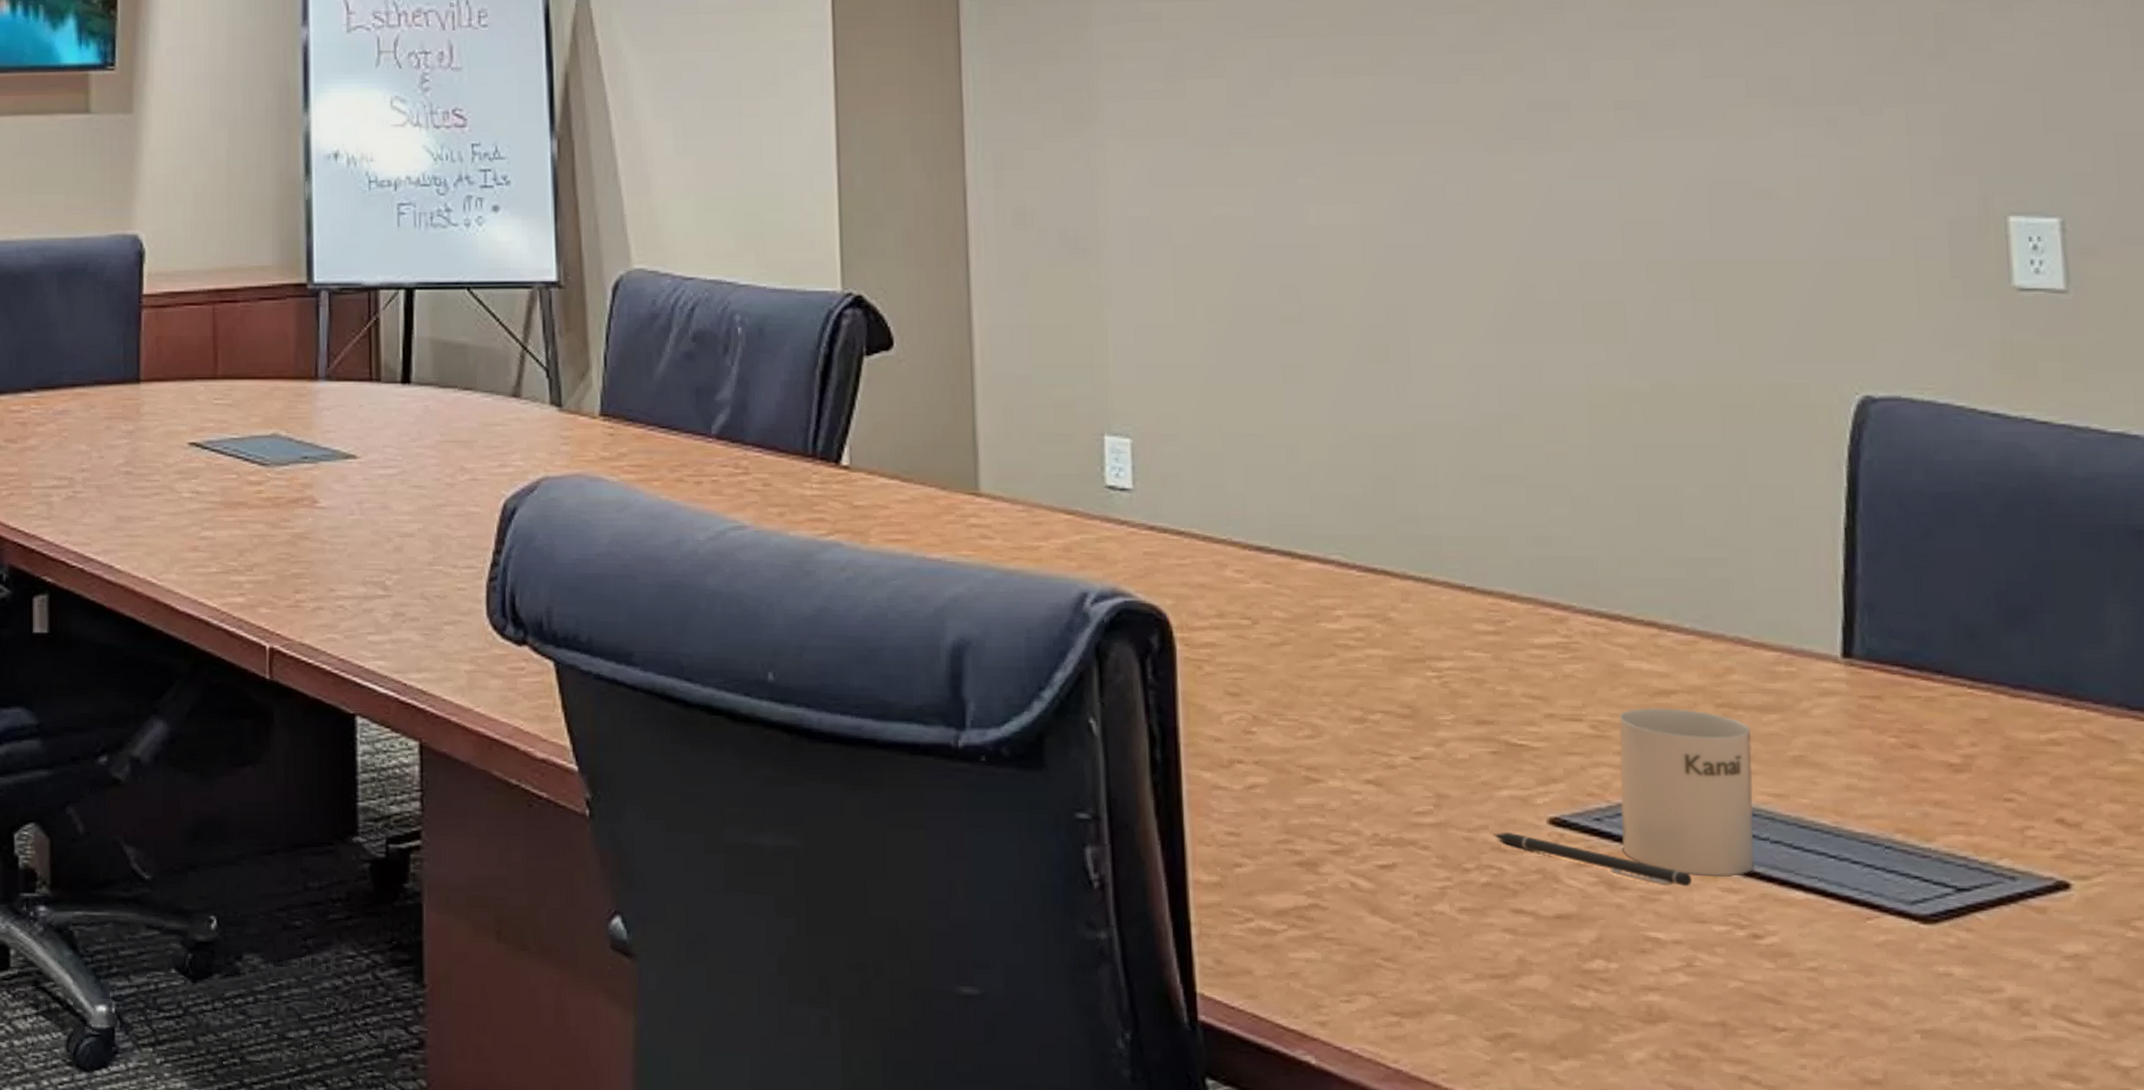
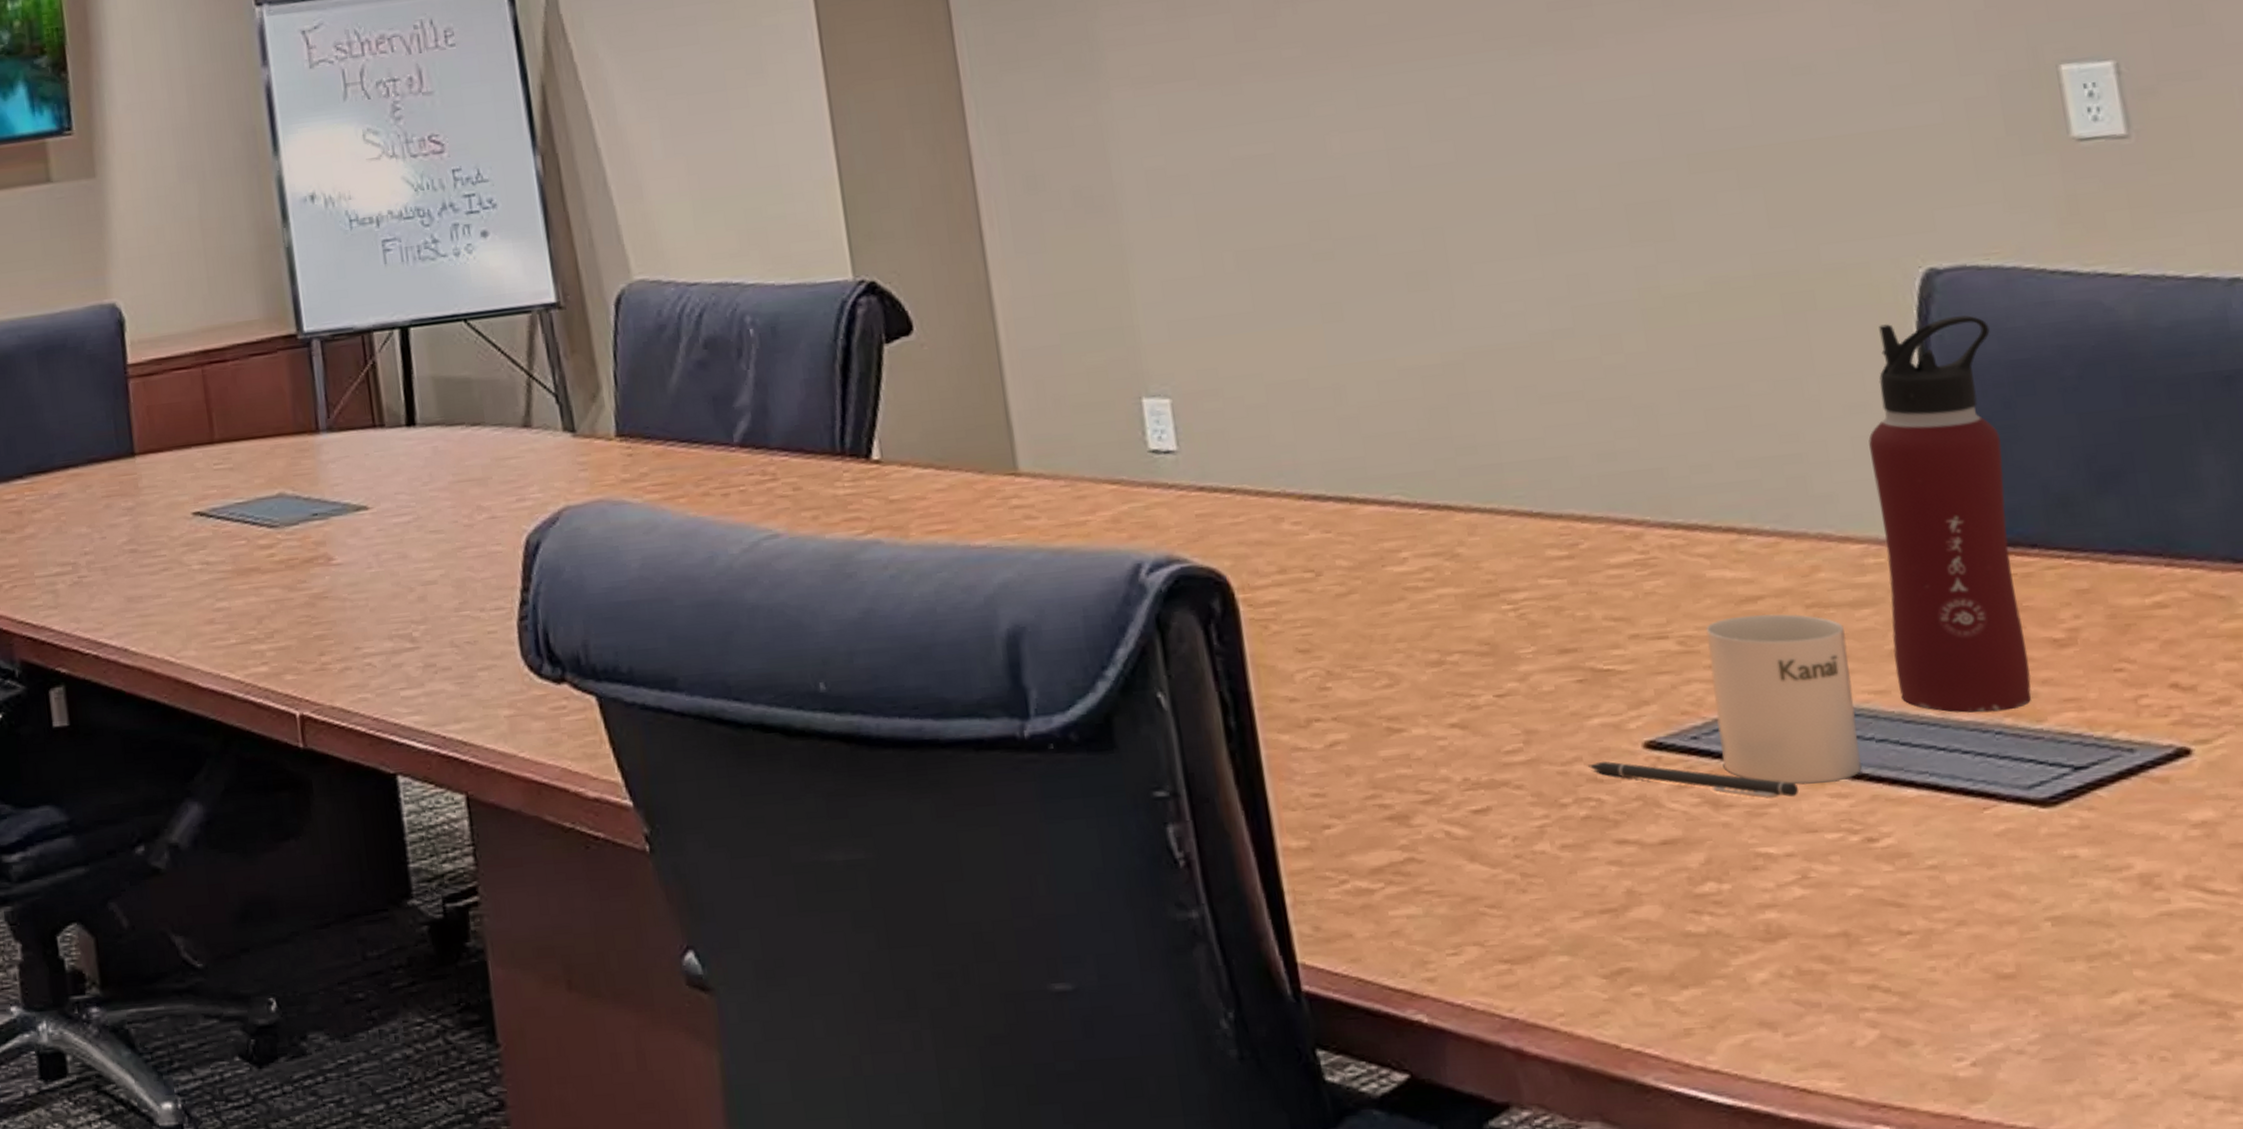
water bottle: none [1792,445,1924,828] -> present [1868,315,2031,713]

